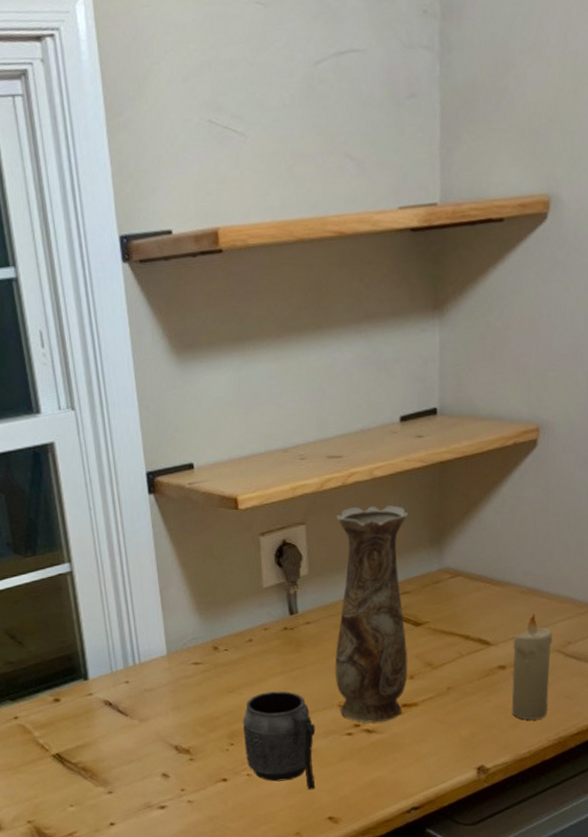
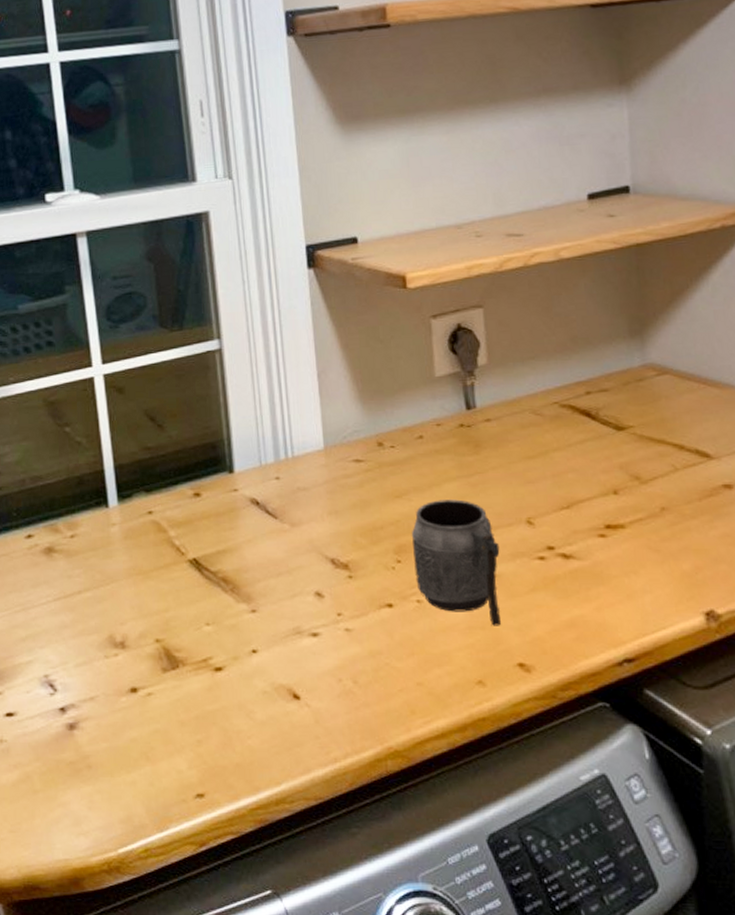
vase: present [334,505,409,723] -> none [518,290,611,545]

